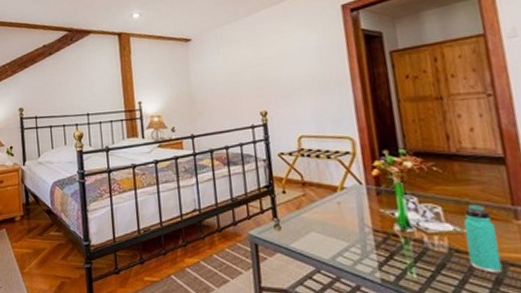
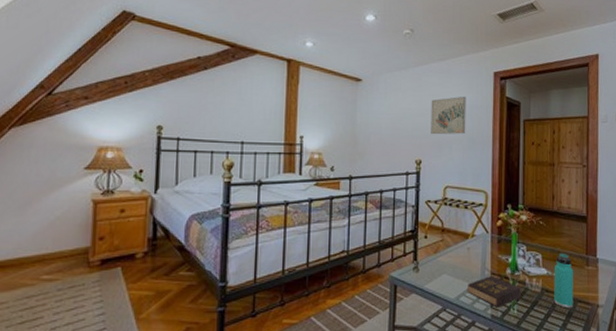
wall art: none [269,36,316,84] -> present [431,96,466,135]
hardback book: none [344,234,420,271] -> present [468,276,521,308]

